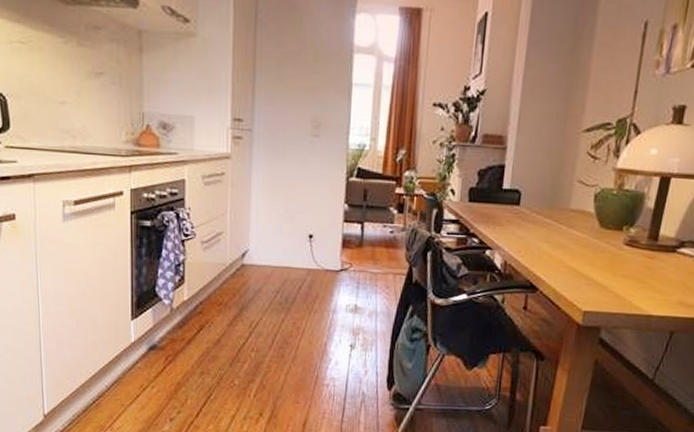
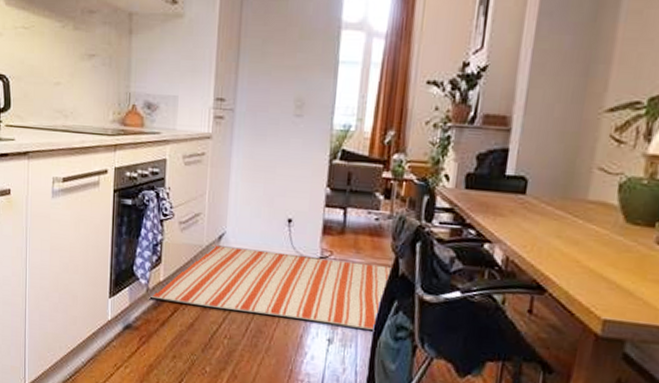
rug: none [176,262,408,334] -> present [152,245,393,330]

